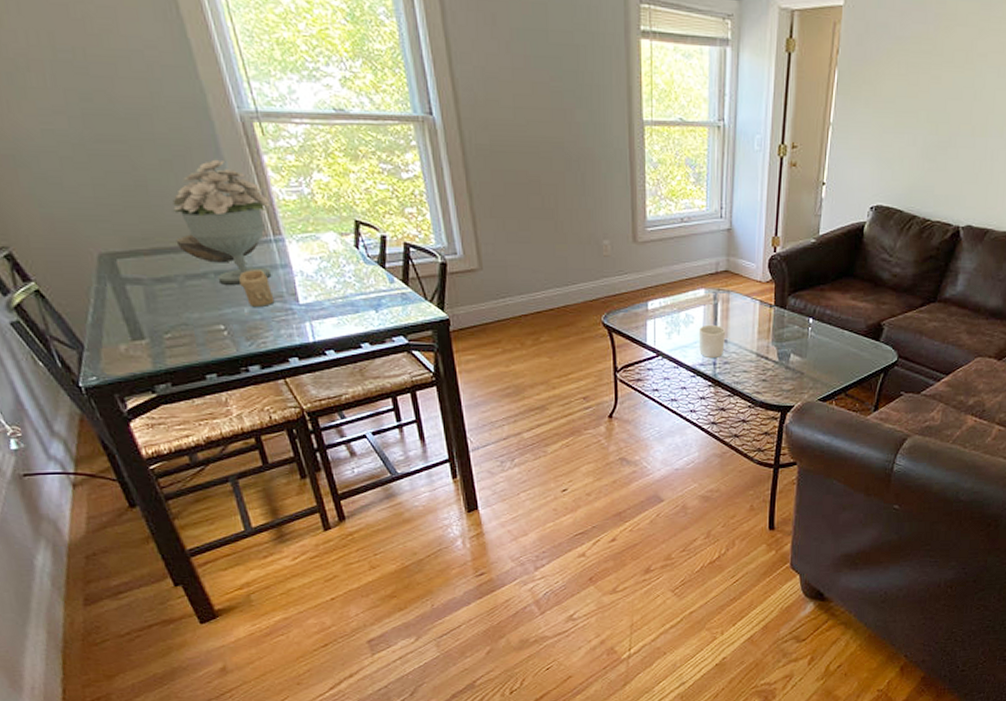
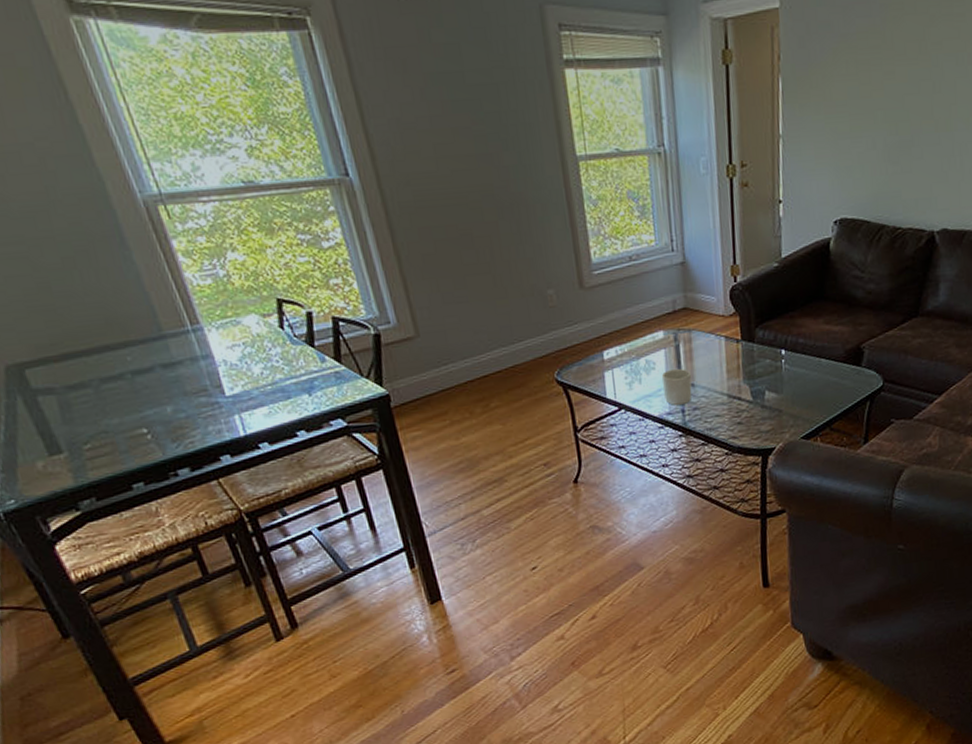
bouquet: present [172,159,272,285] -> none [79,250,193,385]
bowl: present [176,234,259,263] -> none [86,334,176,362]
candle: present [239,270,275,307] -> none [158,364,199,405]

